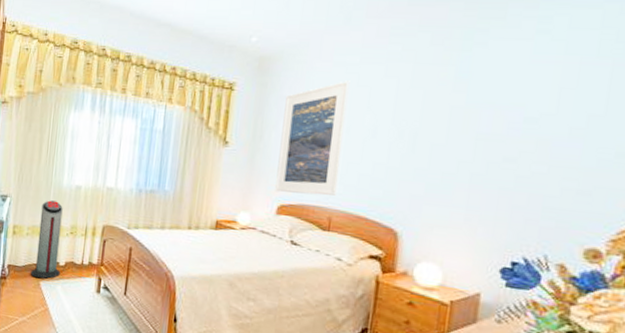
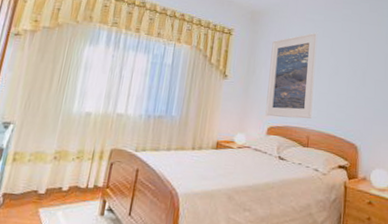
air purifier: present [30,200,63,279] -> none [28,126,71,206]

